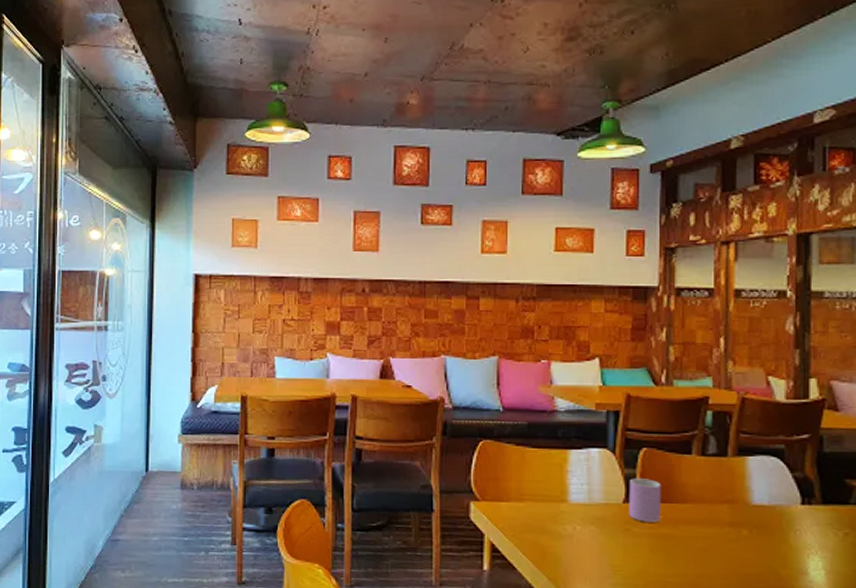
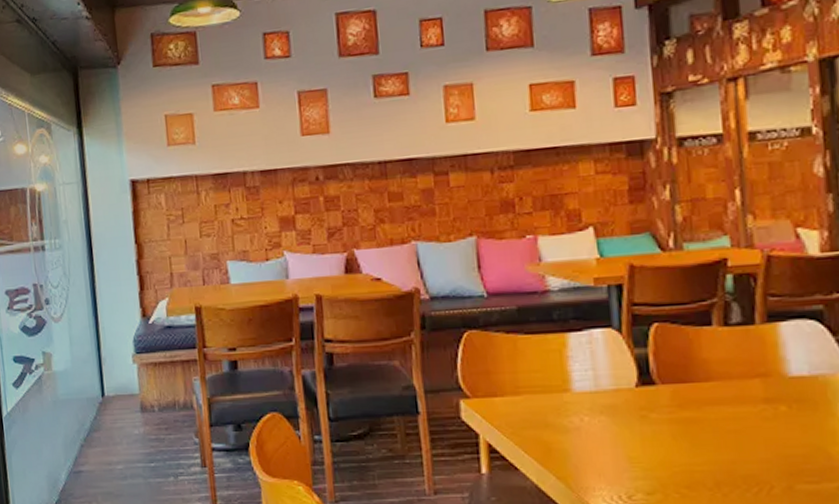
cup: present [629,478,662,523] -> none [640,357,681,407]

